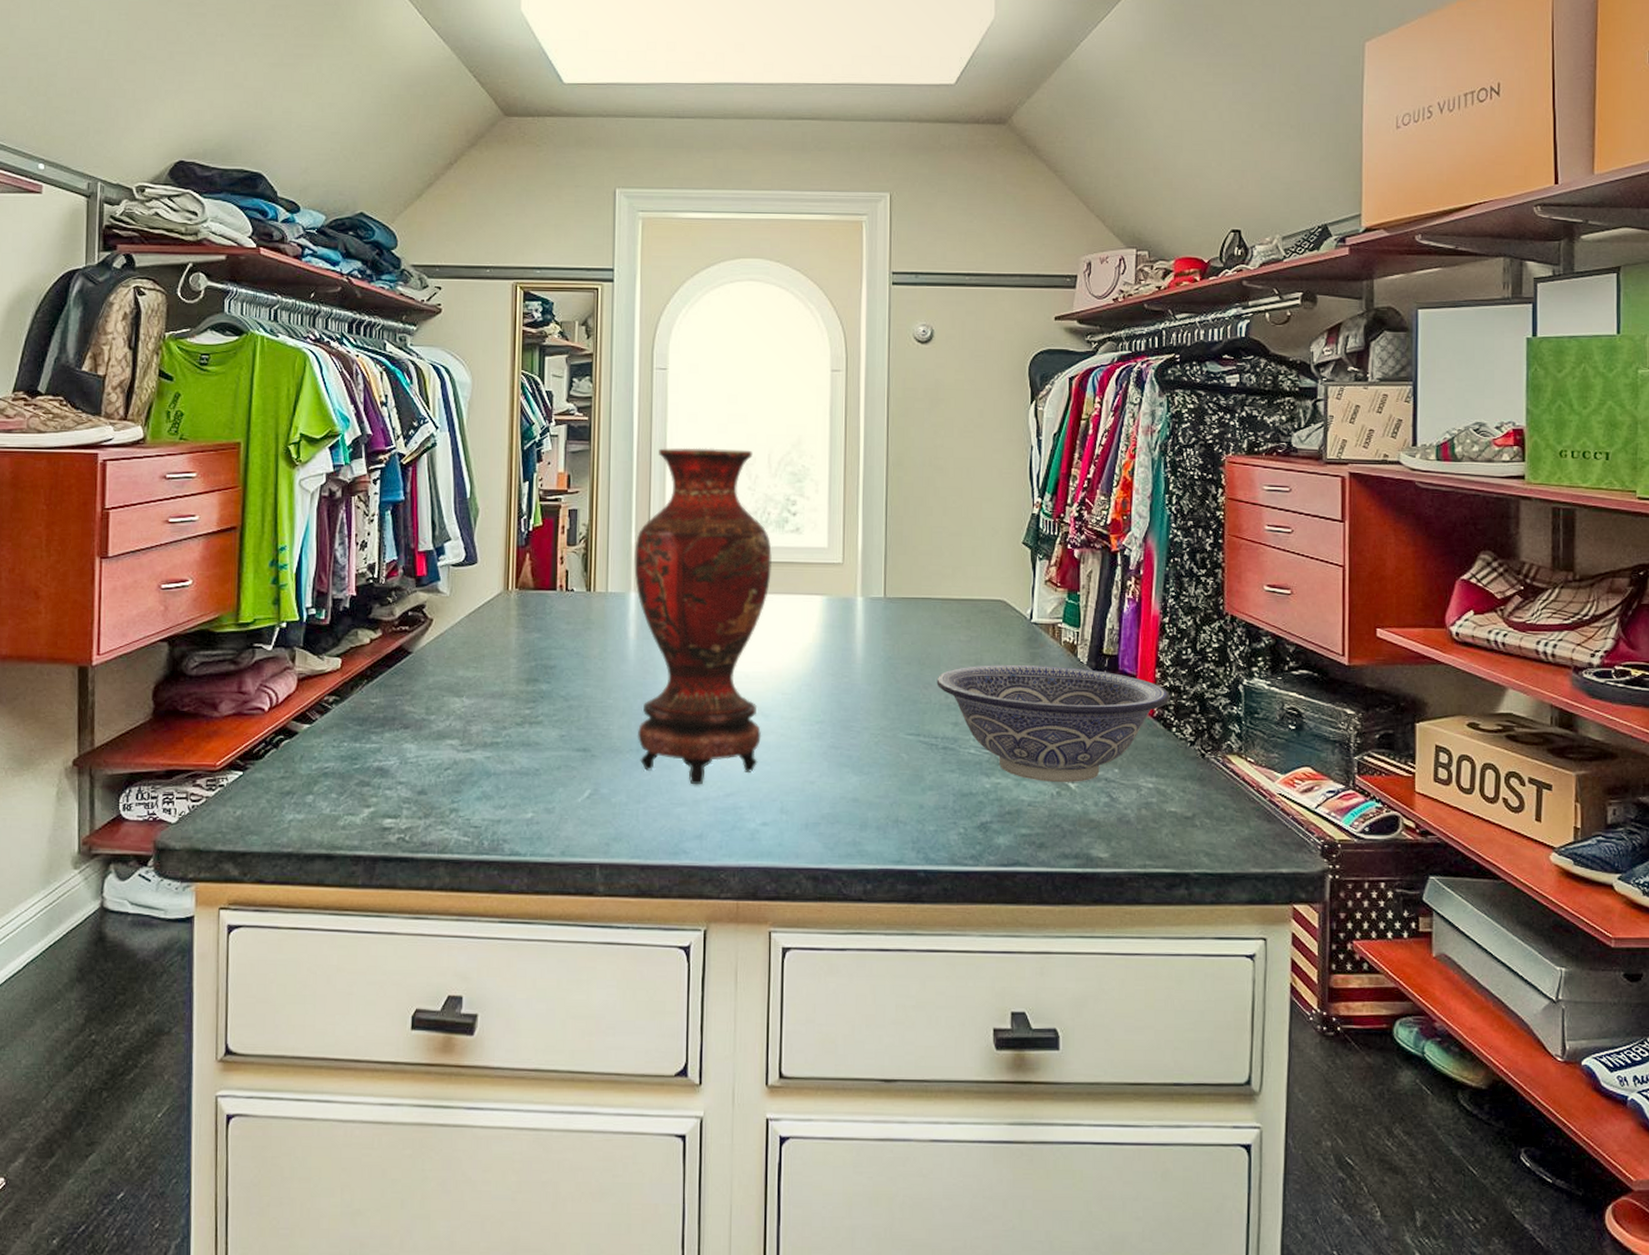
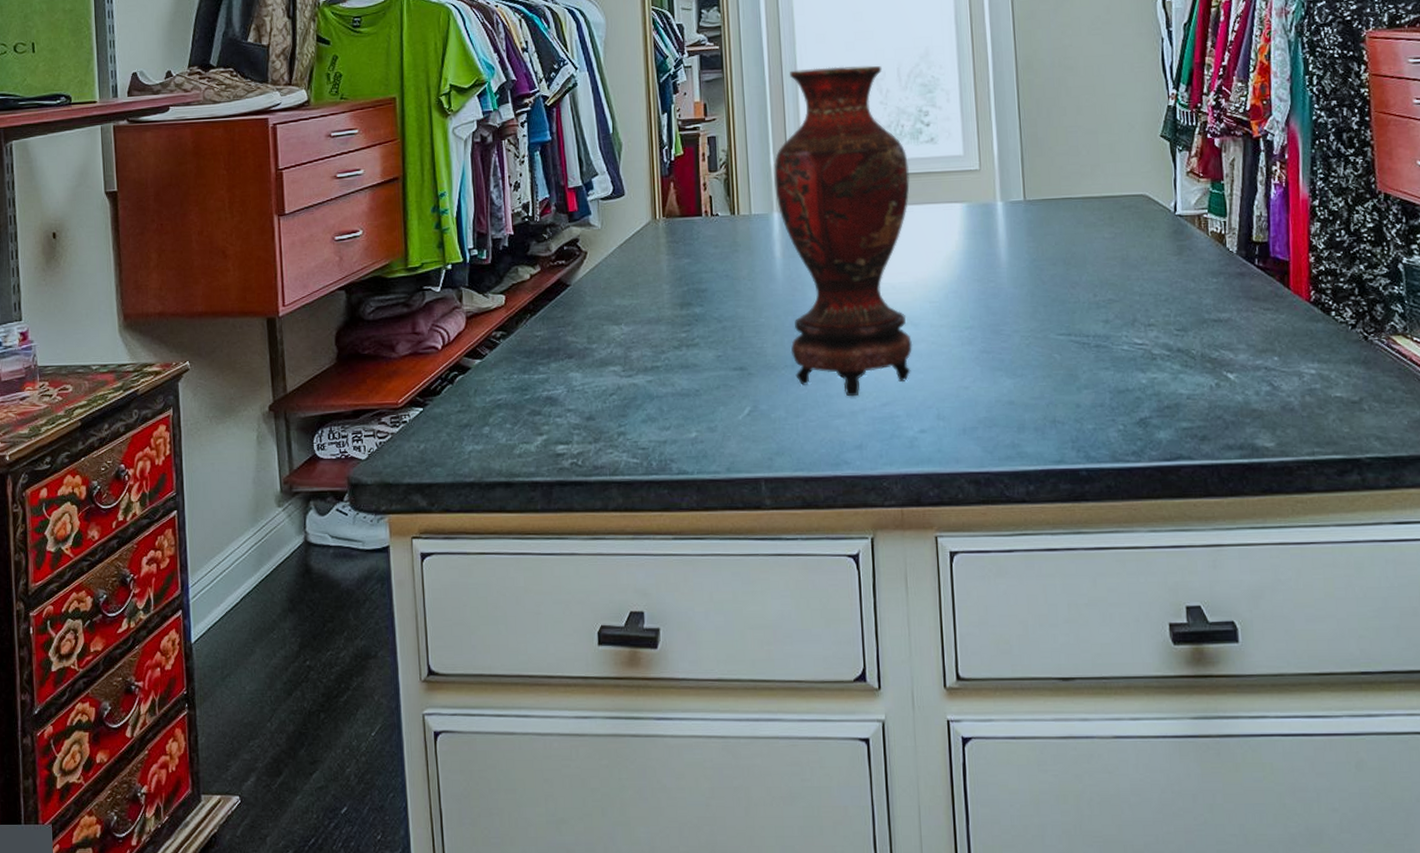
decorative bowl: present [936,665,1170,782] -> none [1083,257,1327,374]

